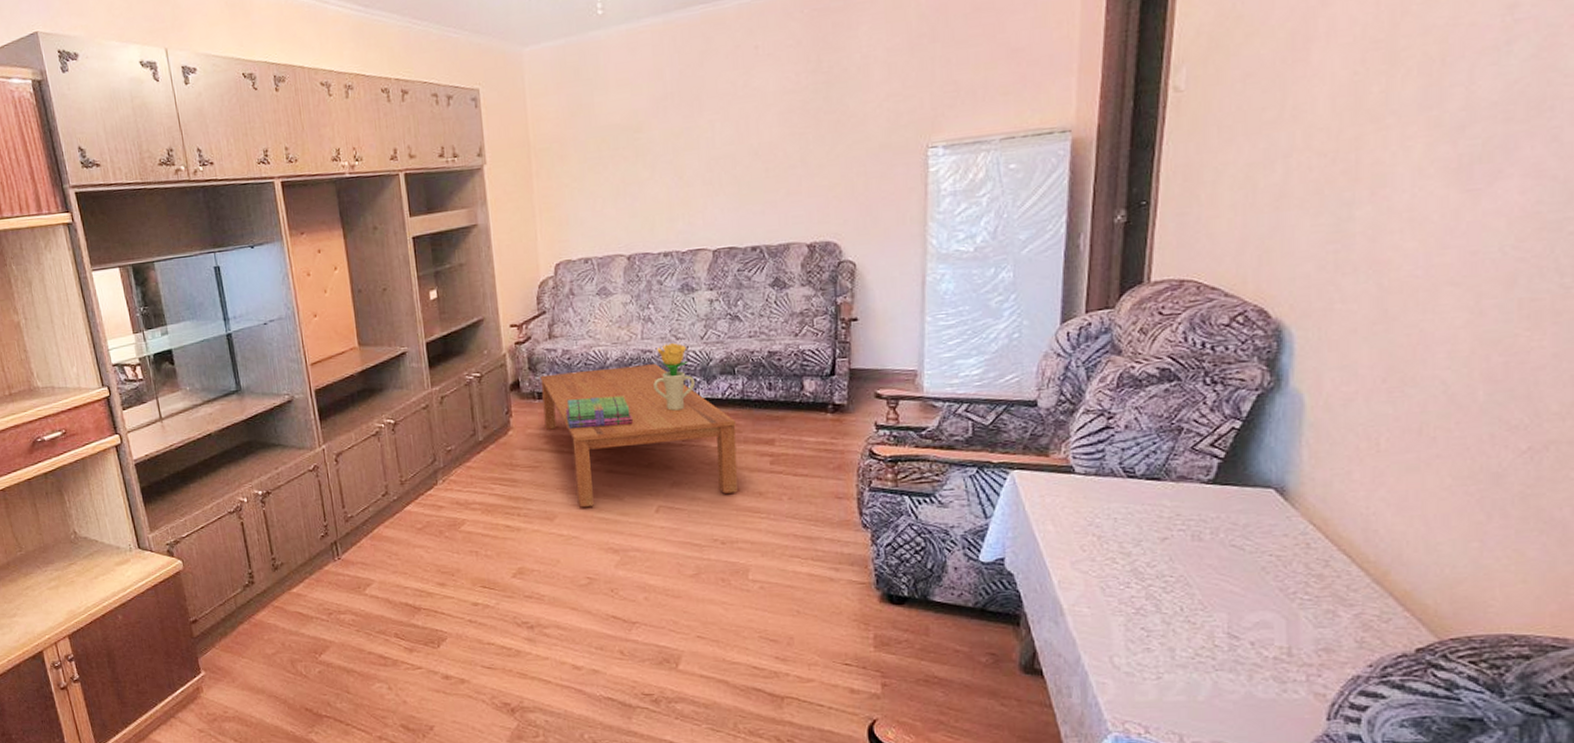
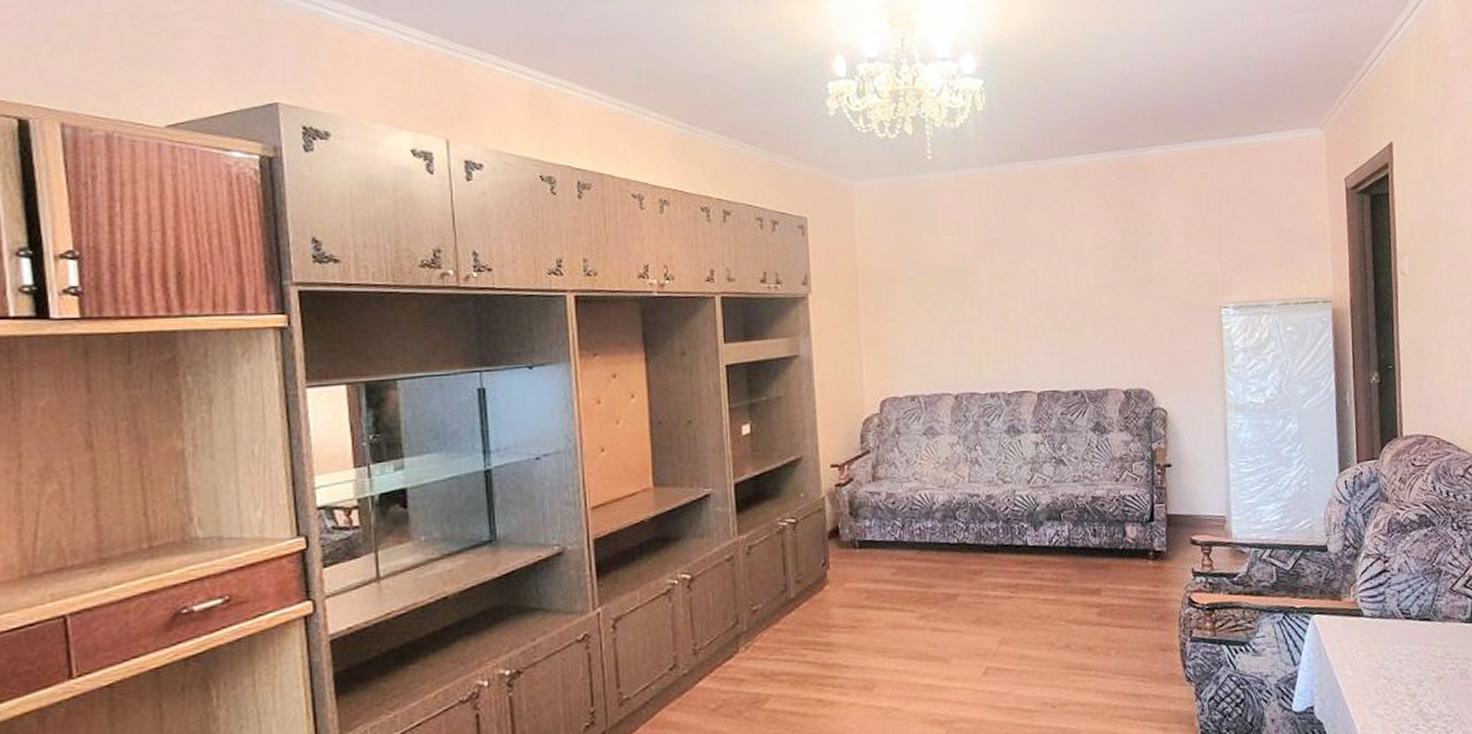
coffee table: present [540,364,738,508] -> none [862,509,1067,674]
stack of books: present [565,396,633,428] -> none [888,543,960,581]
potted flower: present [653,343,696,411] -> none [981,487,1023,560]

